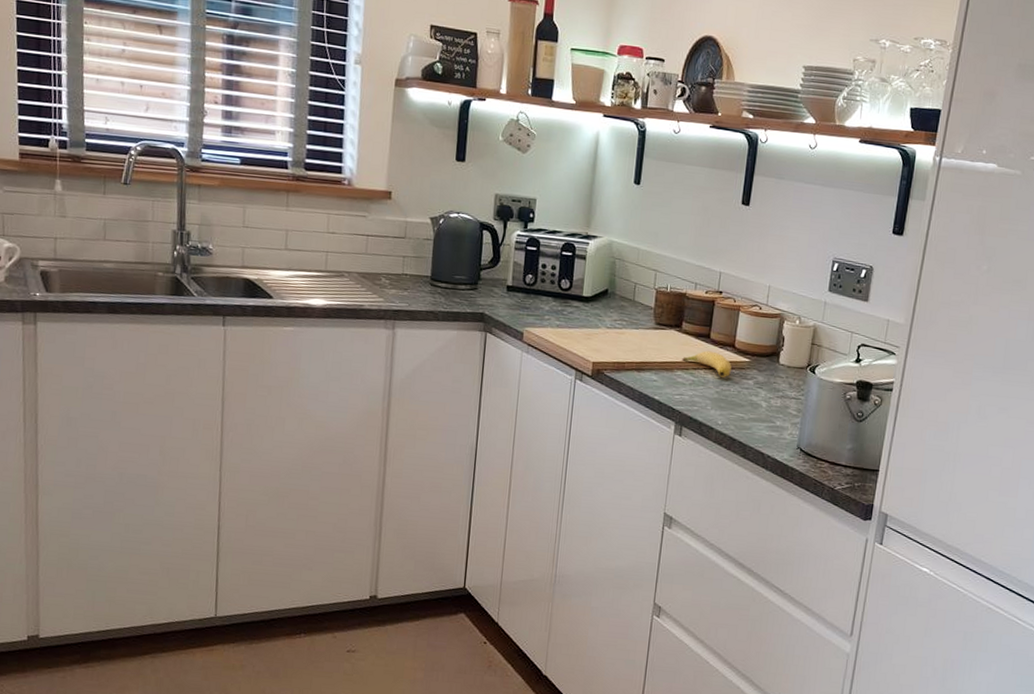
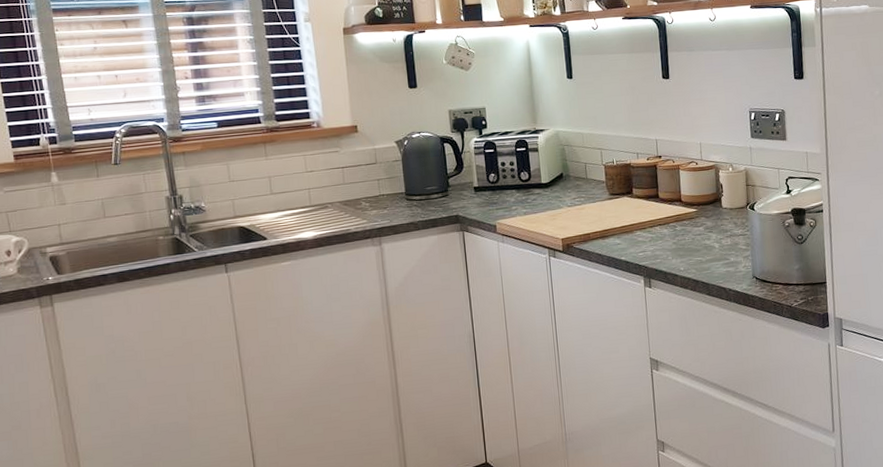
banana: present [681,350,732,377] -> none [637,208,683,229]

